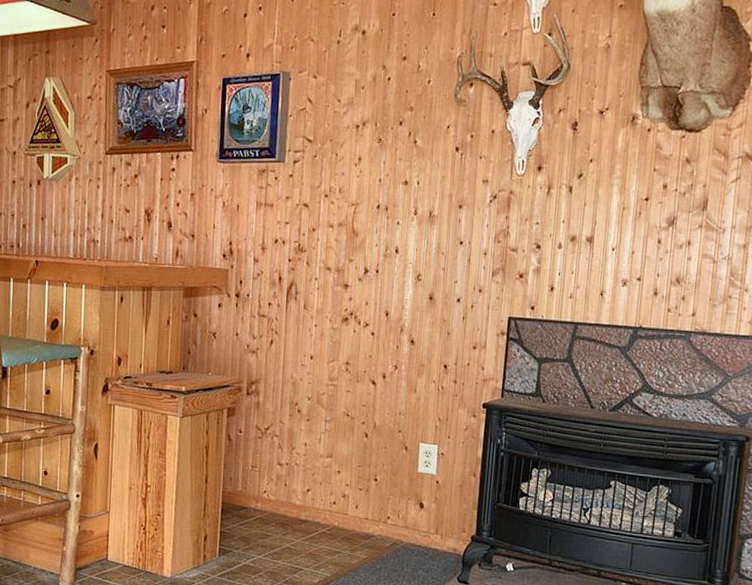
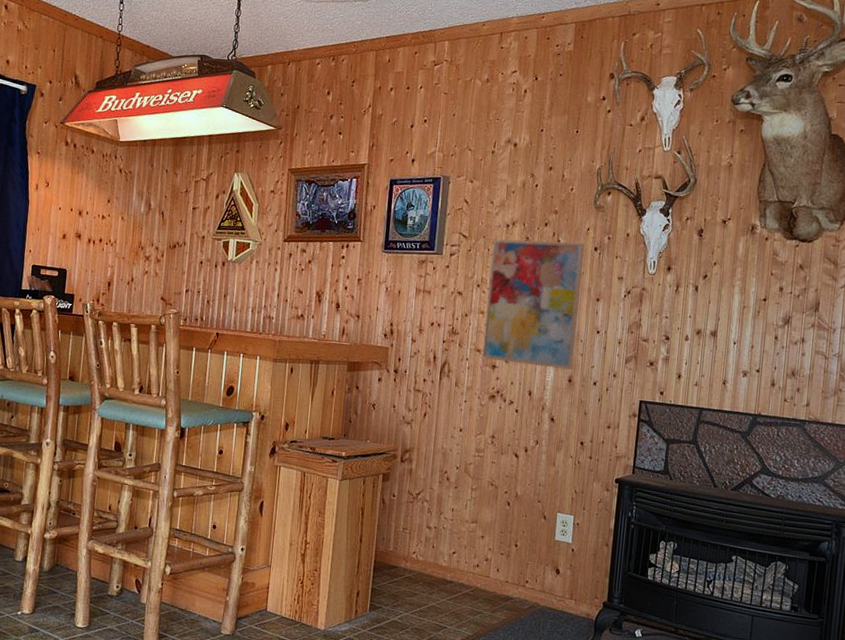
wall art: none [332,141,446,286] -> present [482,239,586,370]

